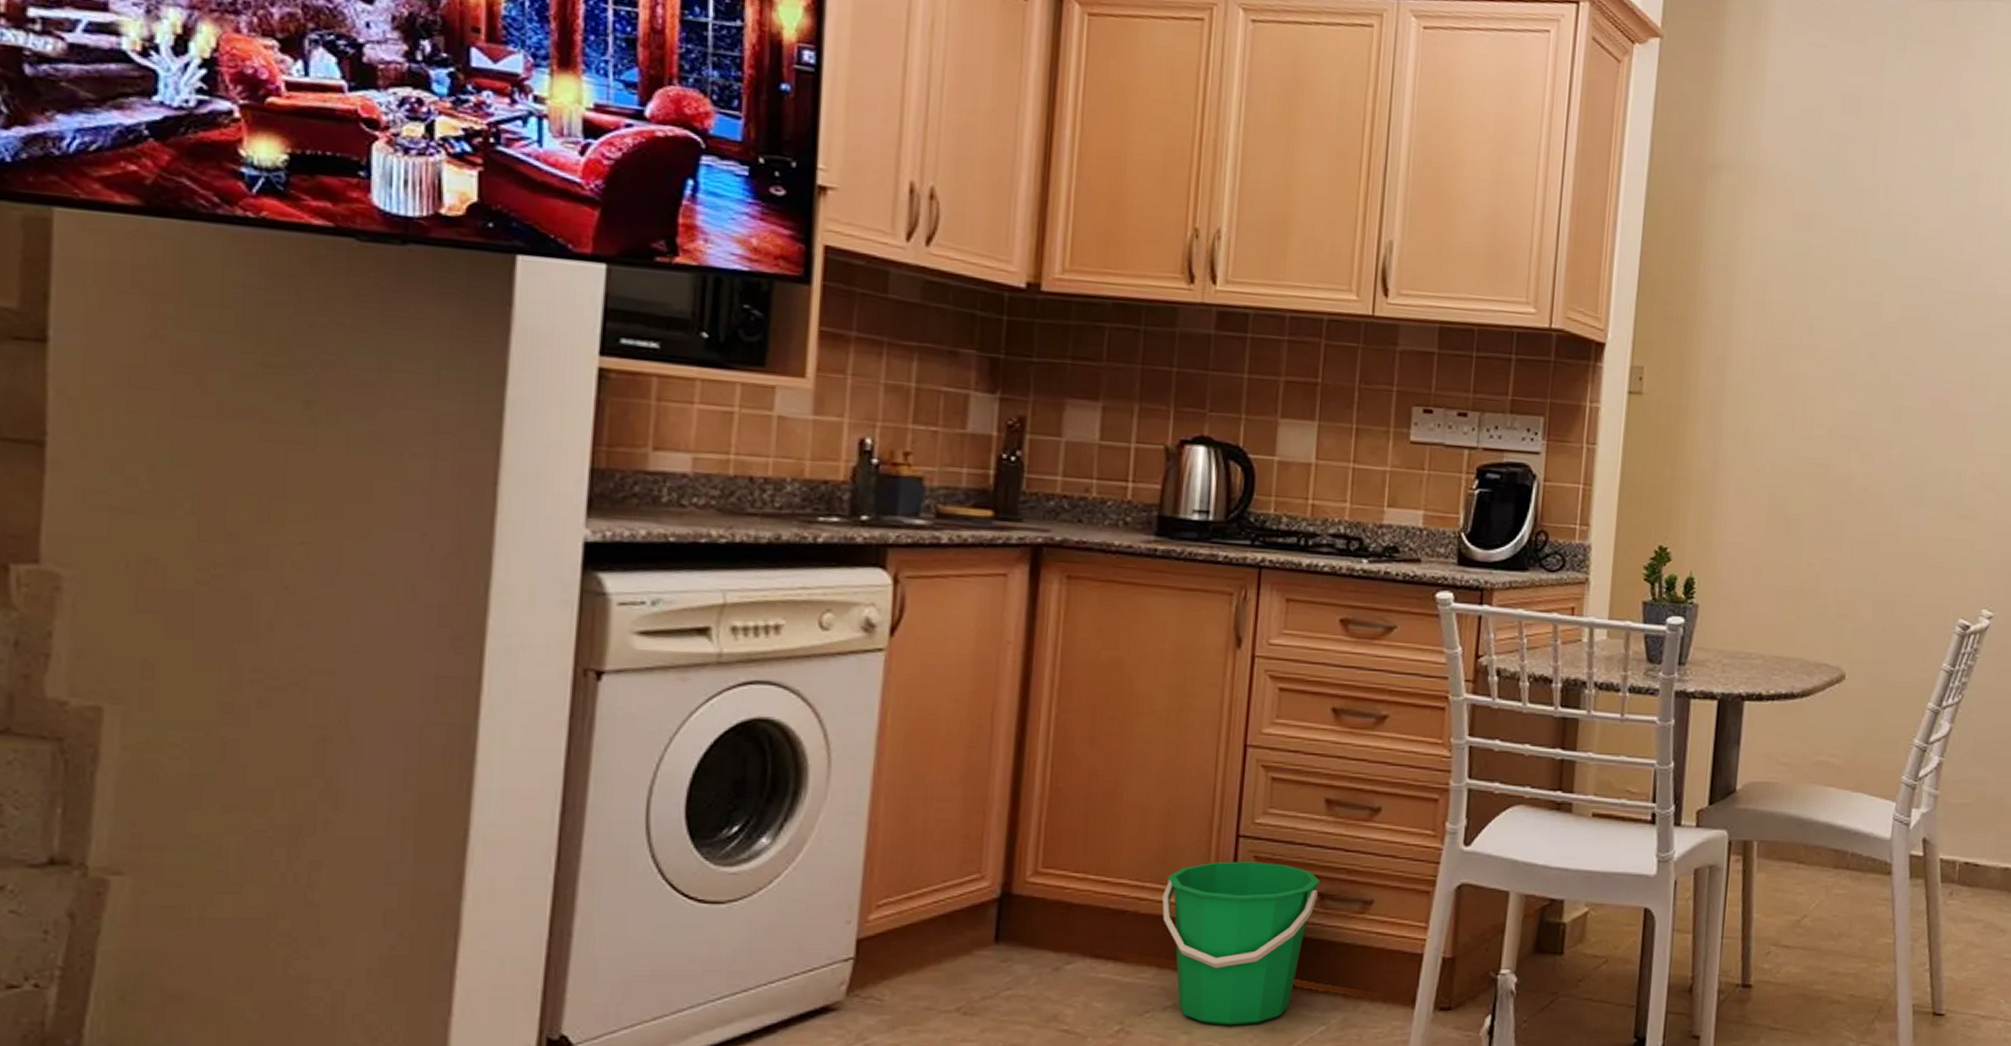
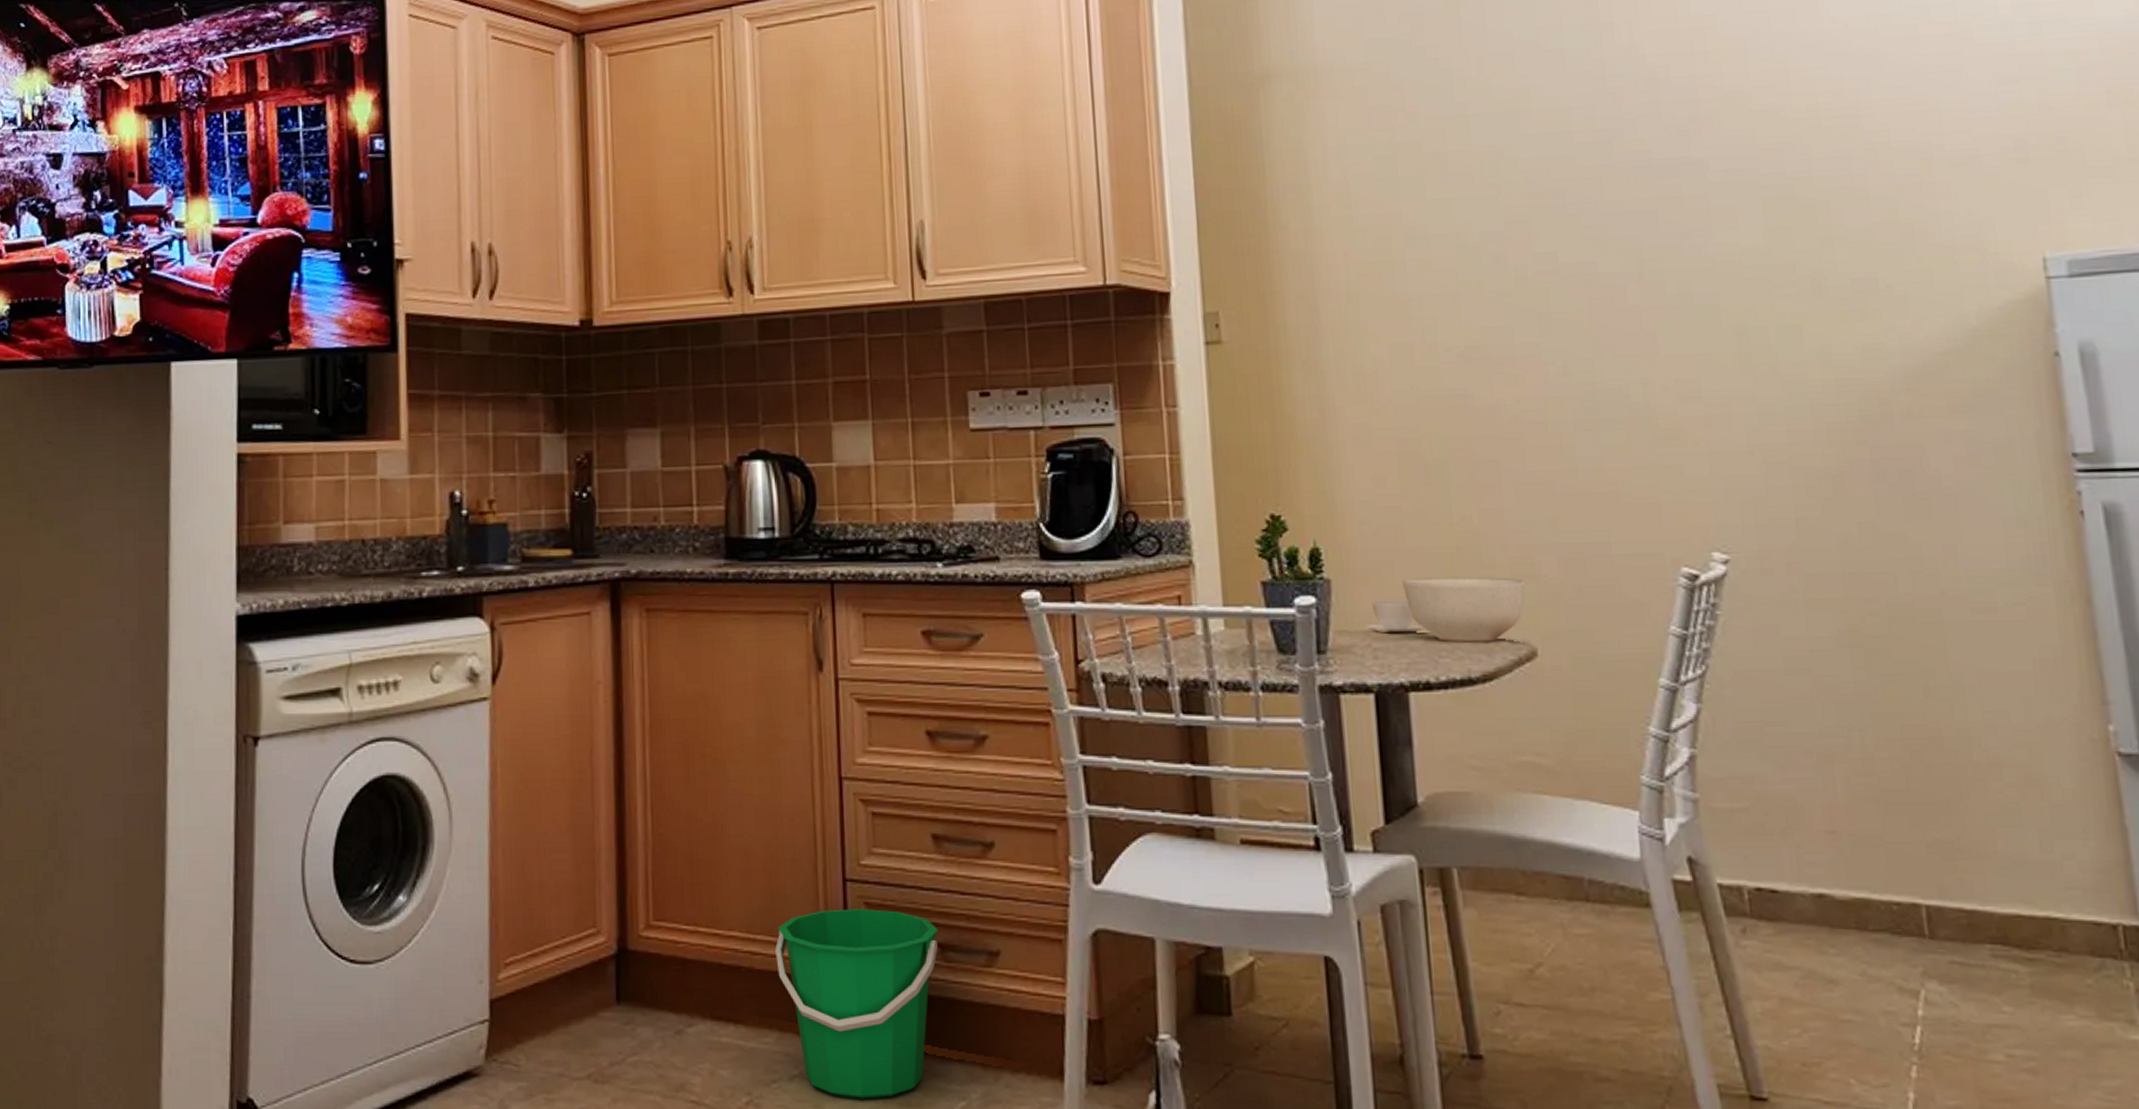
teacup: none [1718,625,1765,654] -> present [1364,600,1424,634]
bowl: none [1753,609,1846,666] -> present [1401,577,1525,643]

